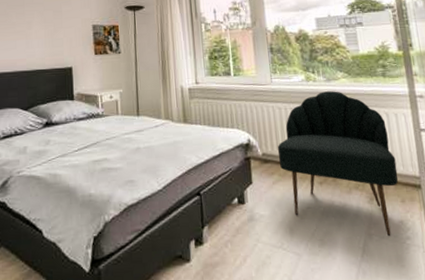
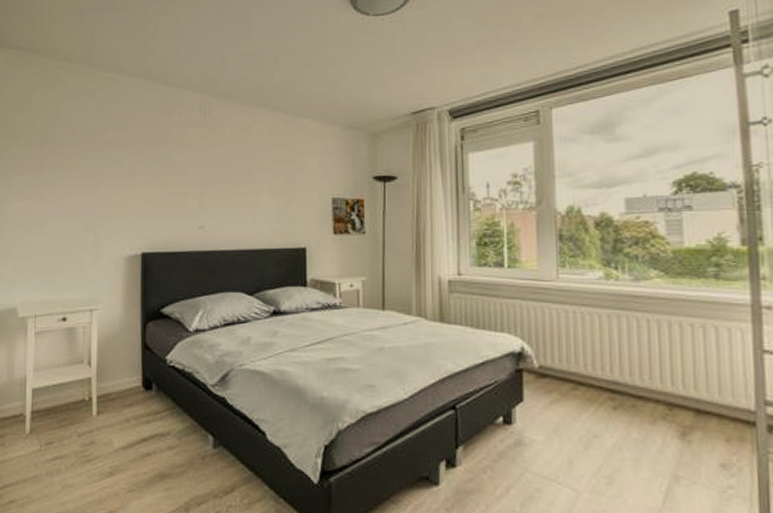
chair: present [277,91,398,237] -> none [559,294,724,483]

